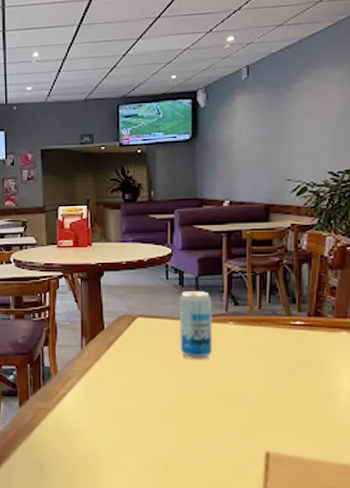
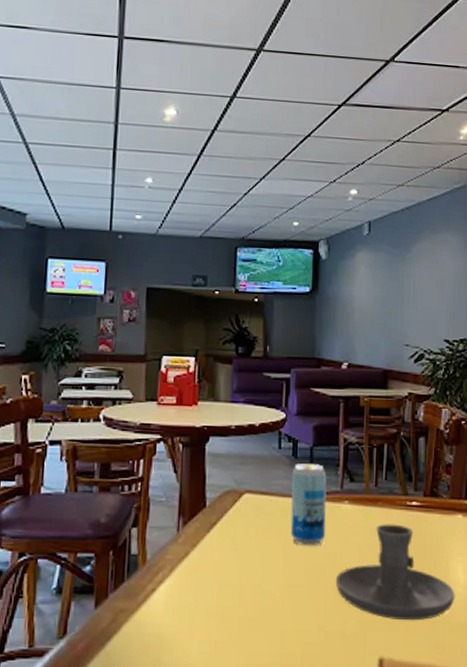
candle holder: none [223,341,340,423] -> present [335,524,455,621]

